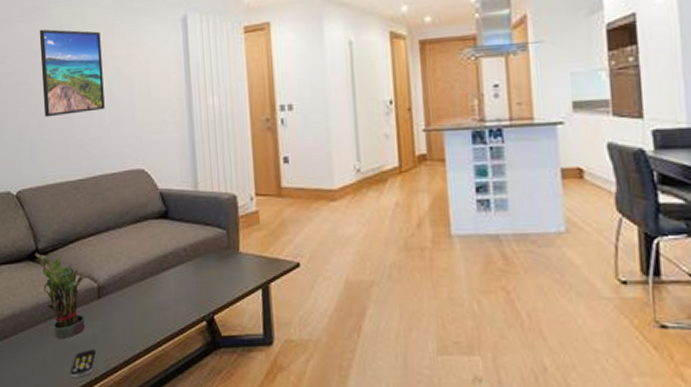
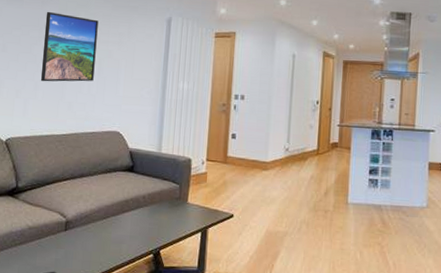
potted plant: present [35,253,92,338] -> none [14,190,62,261]

